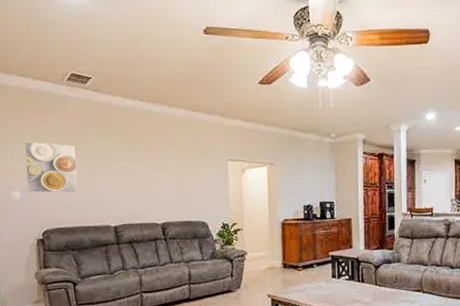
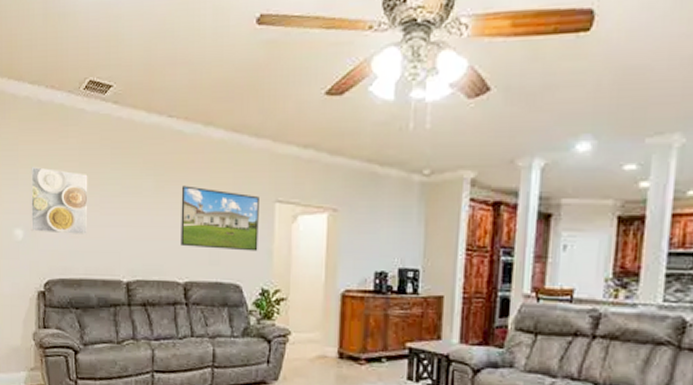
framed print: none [154,151,218,197] -> present [181,185,259,252]

